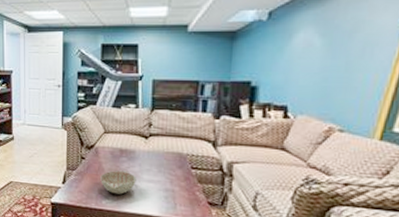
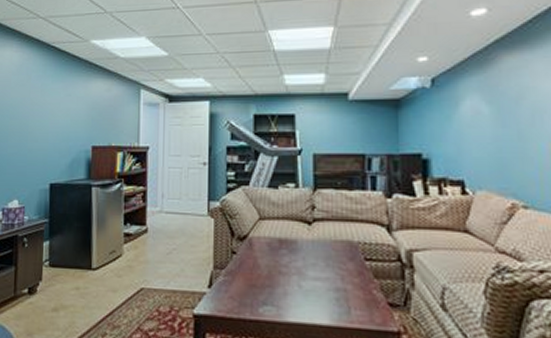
decorative bowl: present [100,170,137,195] -> none [256,266,300,299]

